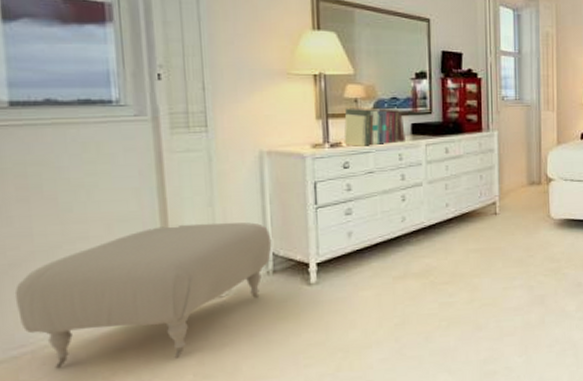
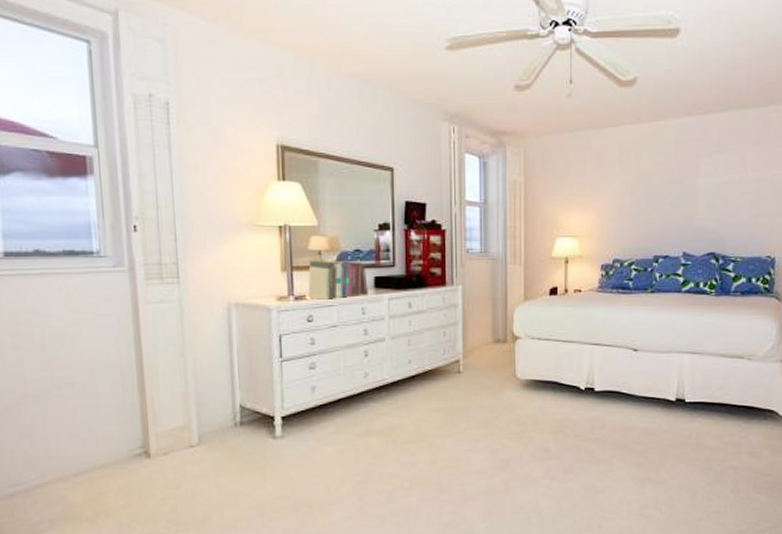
ottoman: present [14,222,272,369] -> none [10,373,240,508]

